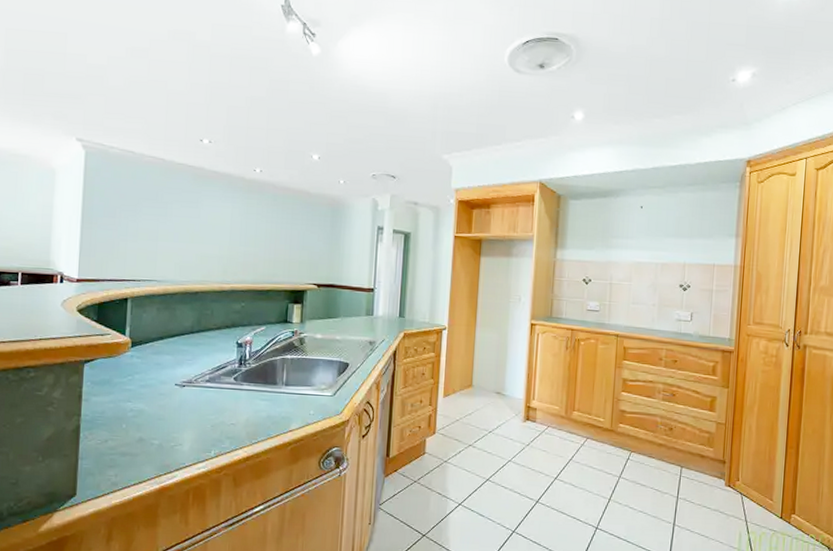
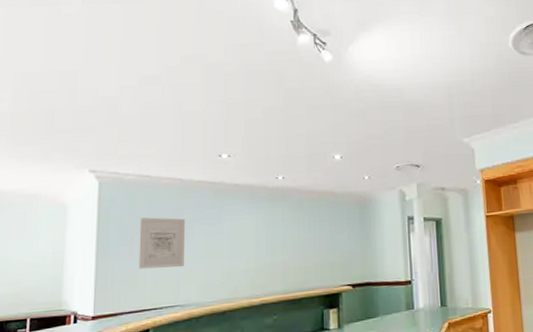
wall art: none [120,192,166,245] -> present [138,217,186,269]

